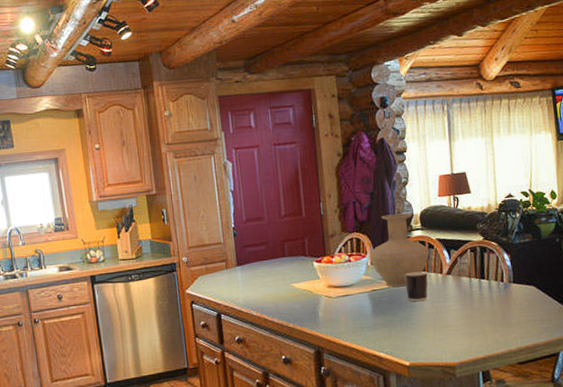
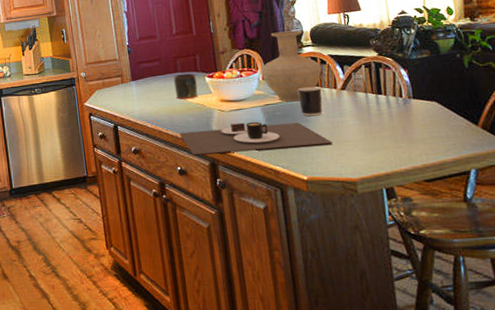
mug: none [280,258,306,286] -> present [173,73,198,100]
place setting: none [285,307,435,344] -> present [179,121,333,156]

